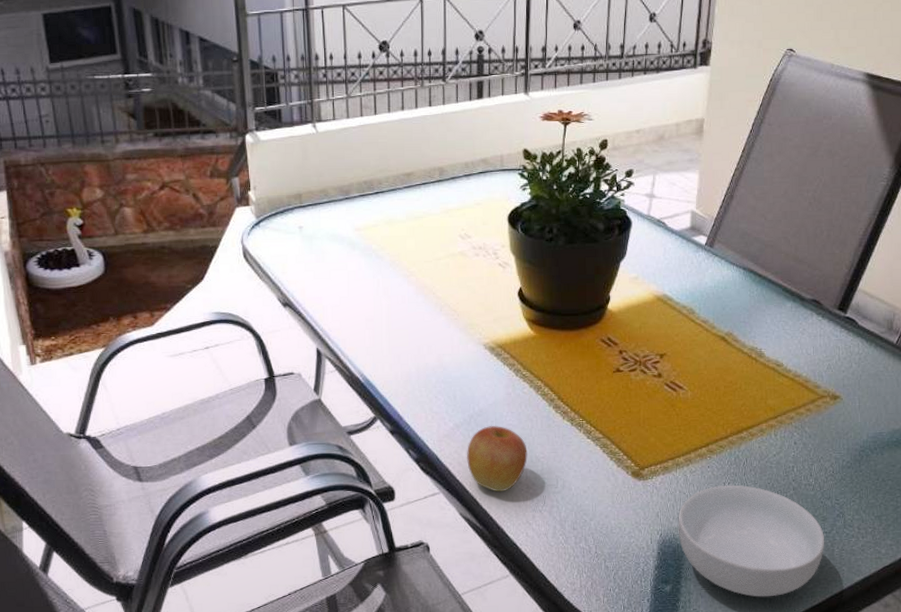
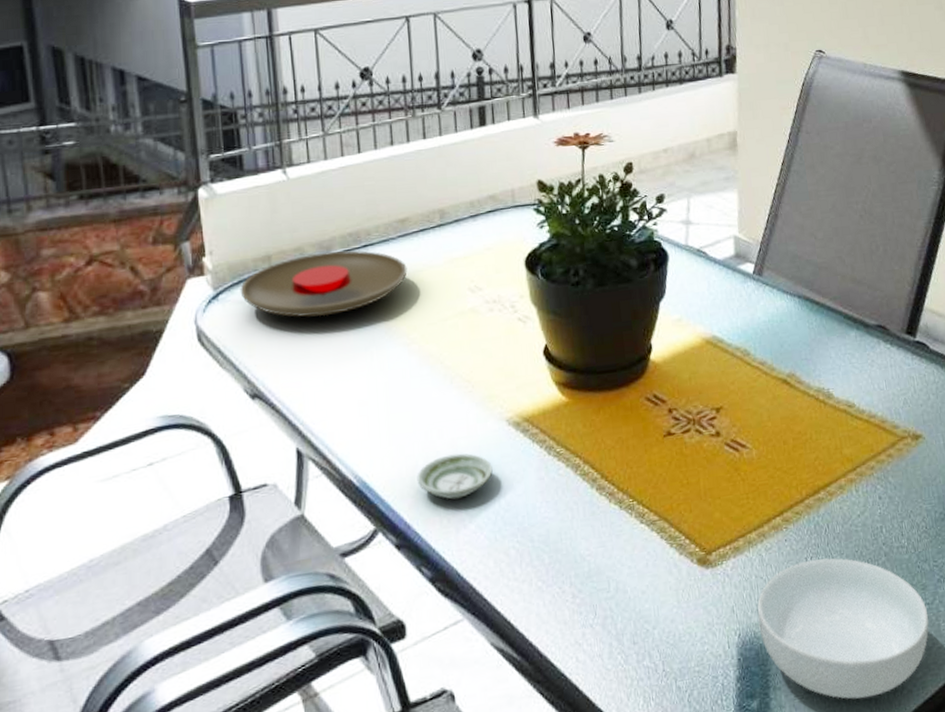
plate: none [277,196,410,247] -> present [240,250,407,317]
saucer: none [409,367,470,402] -> present [417,453,493,500]
apple: present [466,426,528,492] -> none [494,521,570,608]

